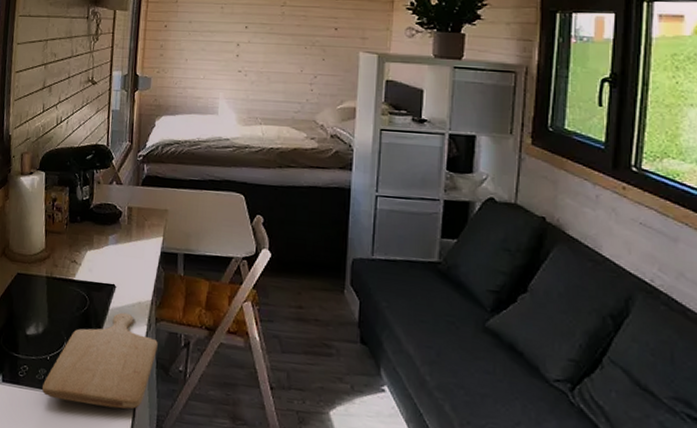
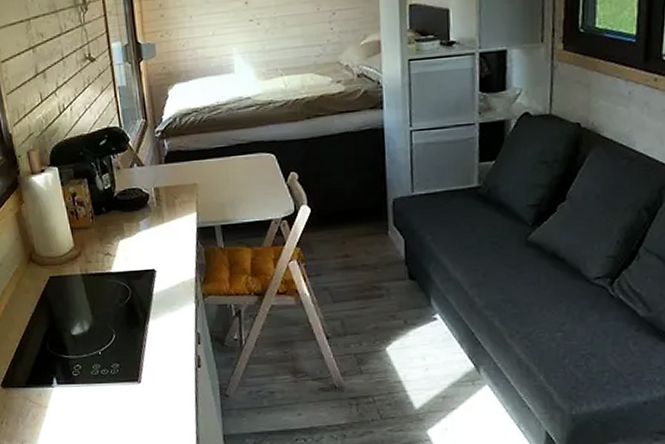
chopping board: present [42,312,158,409] -> none [99,294,210,390]

